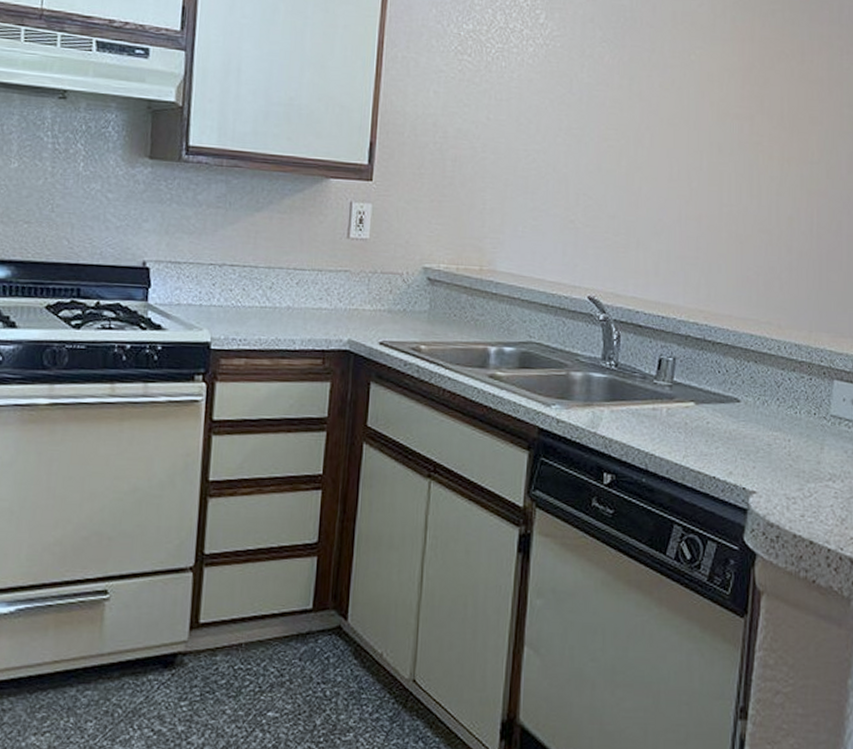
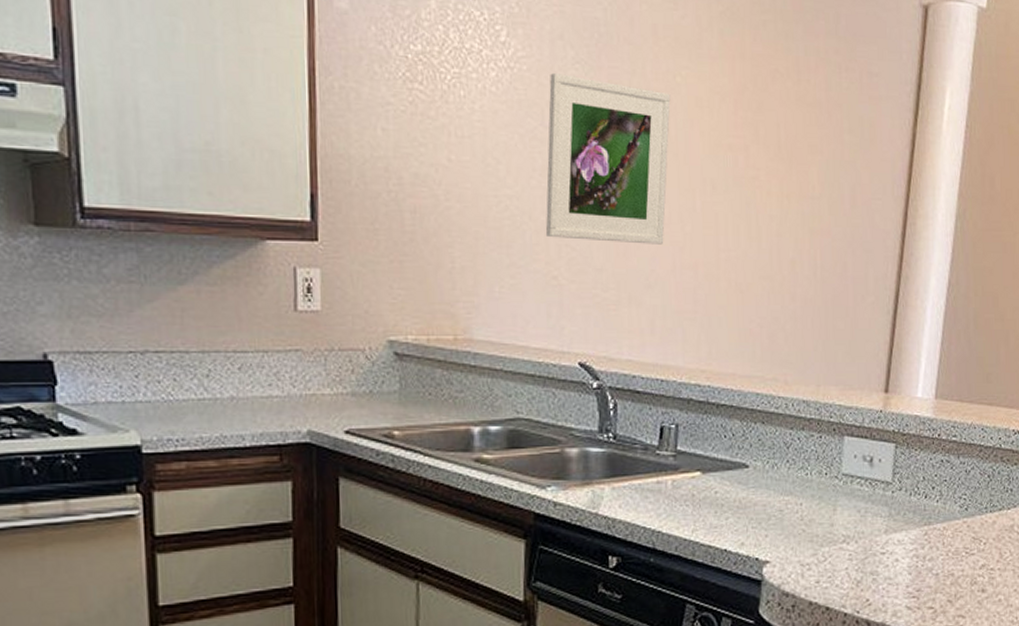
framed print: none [566,50,685,198] -> present [545,73,671,245]

